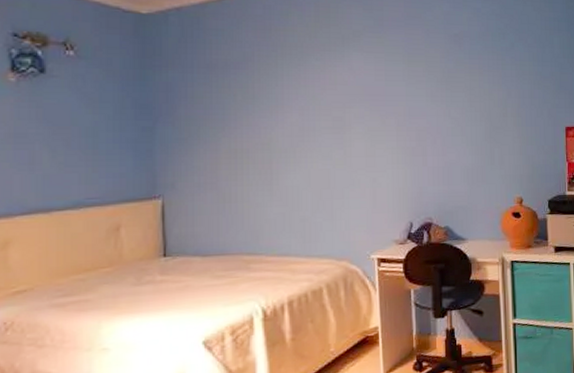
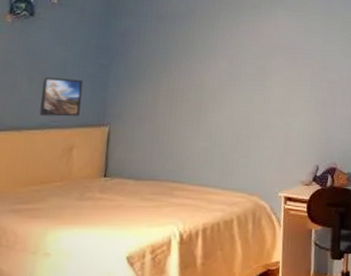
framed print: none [69,147,123,193] -> present [39,77,84,117]

